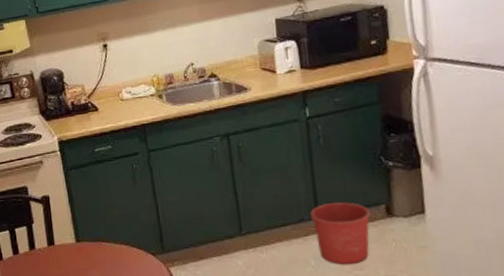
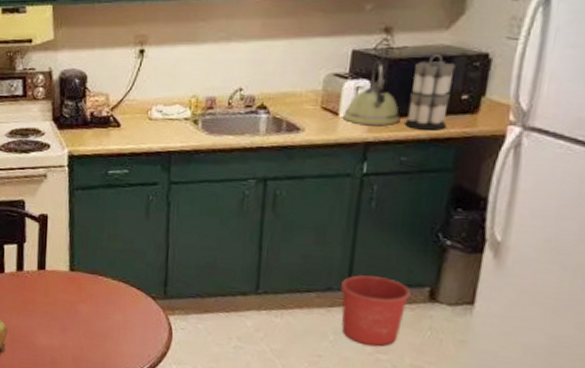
kettle: none [280,23,327,78] -> present [343,60,401,127]
spice rack: none [328,12,364,75] -> present [405,55,456,131]

